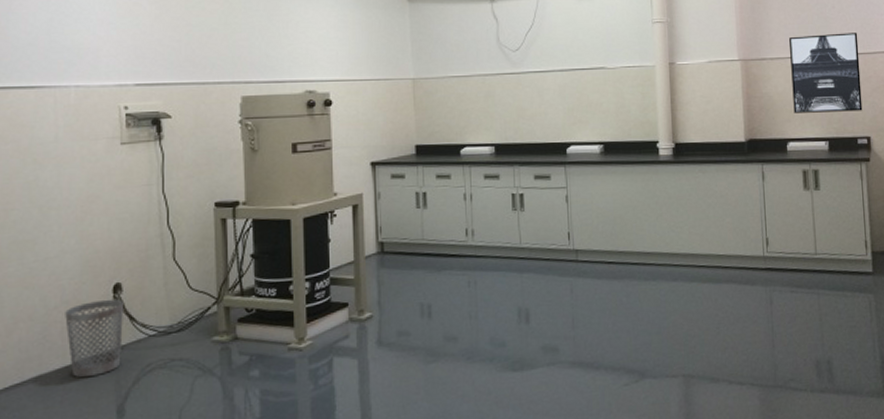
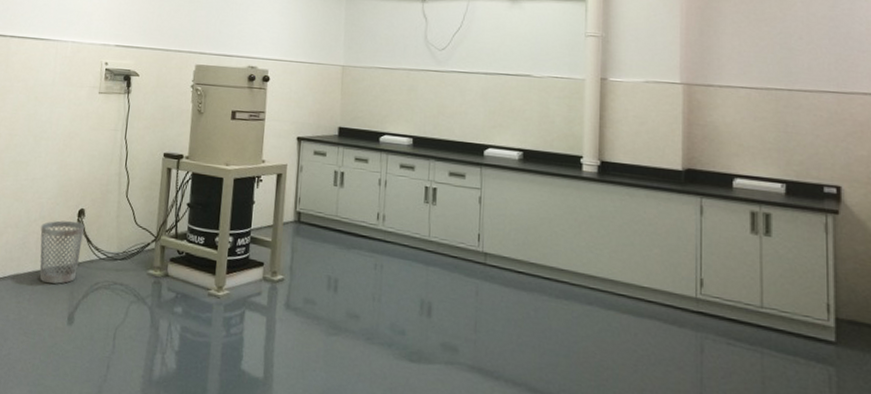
wall art: present [789,33,863,113] -> none [743,65,832,156]

